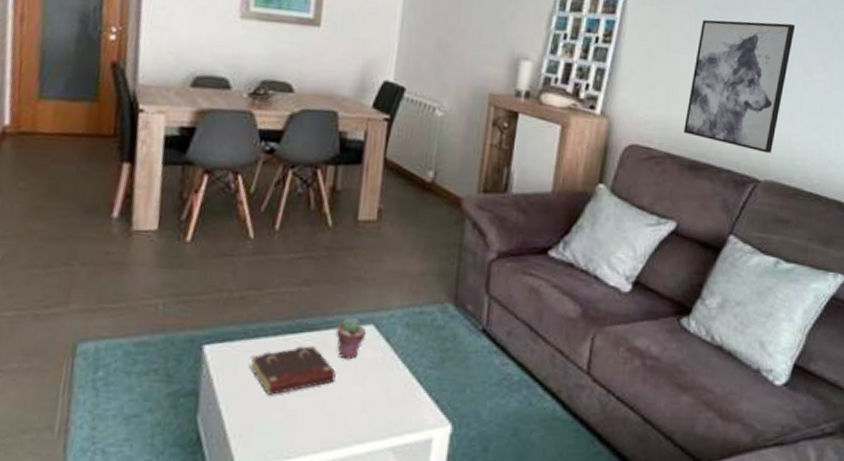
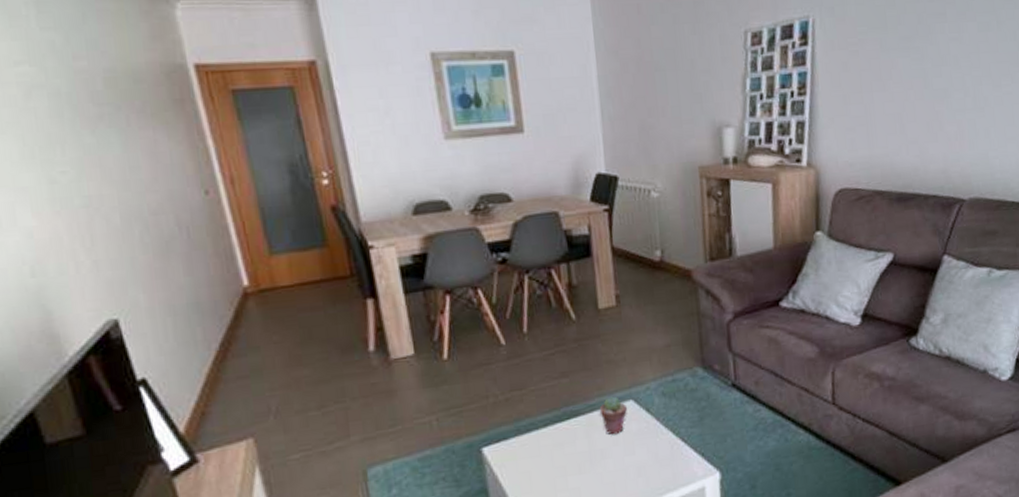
book: present [249,345,336,395] -> none [527,429,608,479]
wall art: present [684,19,796,153] -> none [887,42,980,173]

